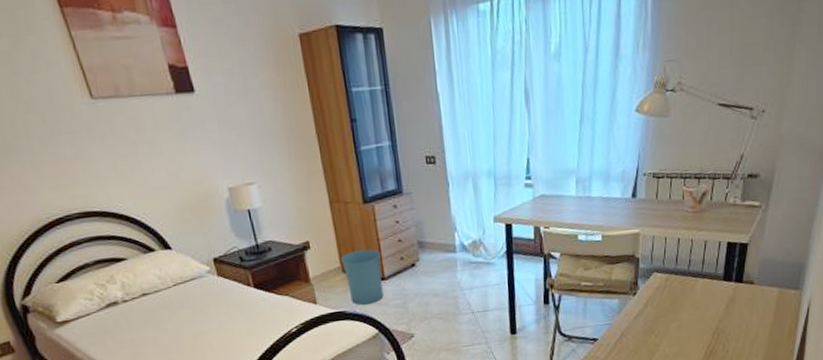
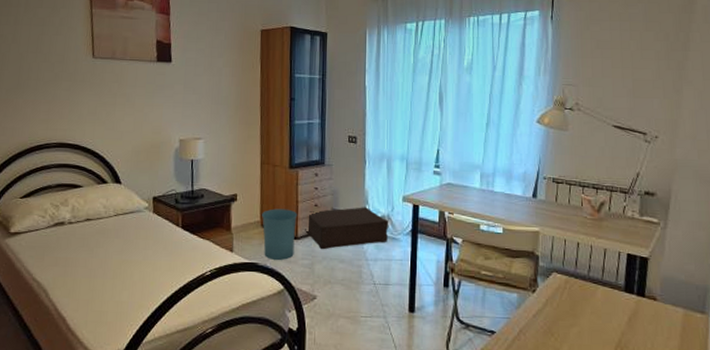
suitcase: none [391,234,482,286] -> present [305,207,389,249]

